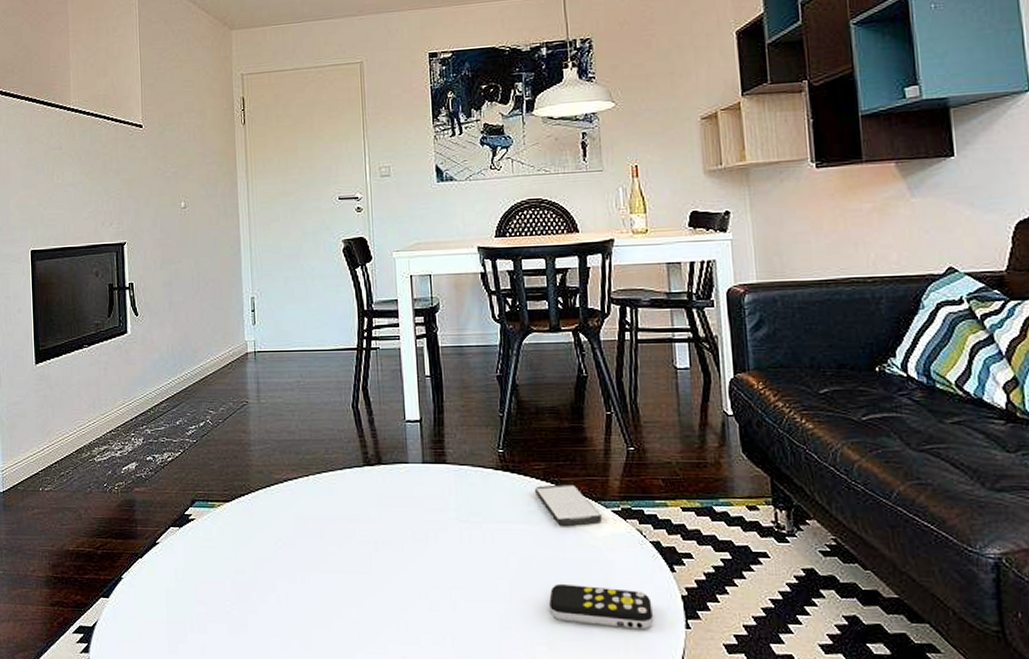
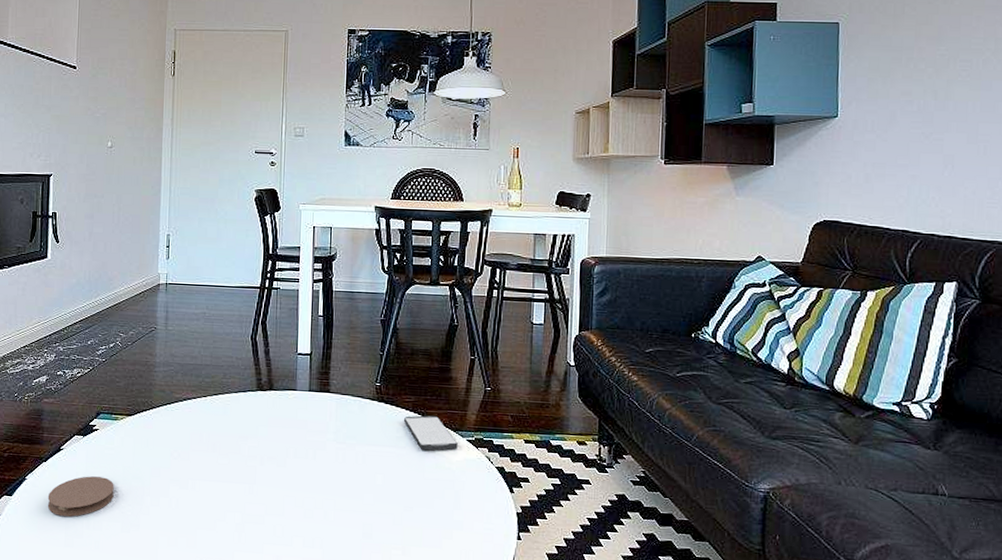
coaster: none [146,572,217,619] -> present [47,476,114,517]
remote control: present [549,583,653,630] -> none [406,498,492,540]

